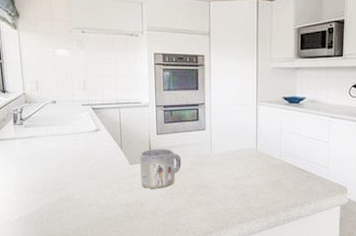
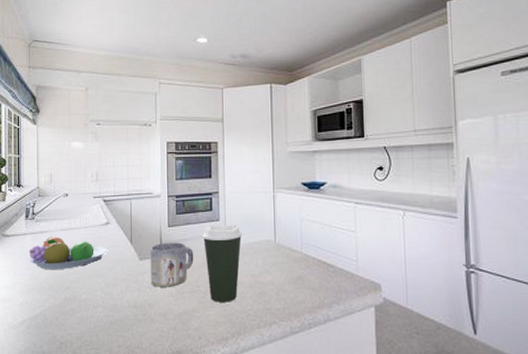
fruit bowl: none [19,141,98,173] -> present [28,236,107,270]
coffee cup: none [189,134,227,202] -> present [202,225,243,302]

